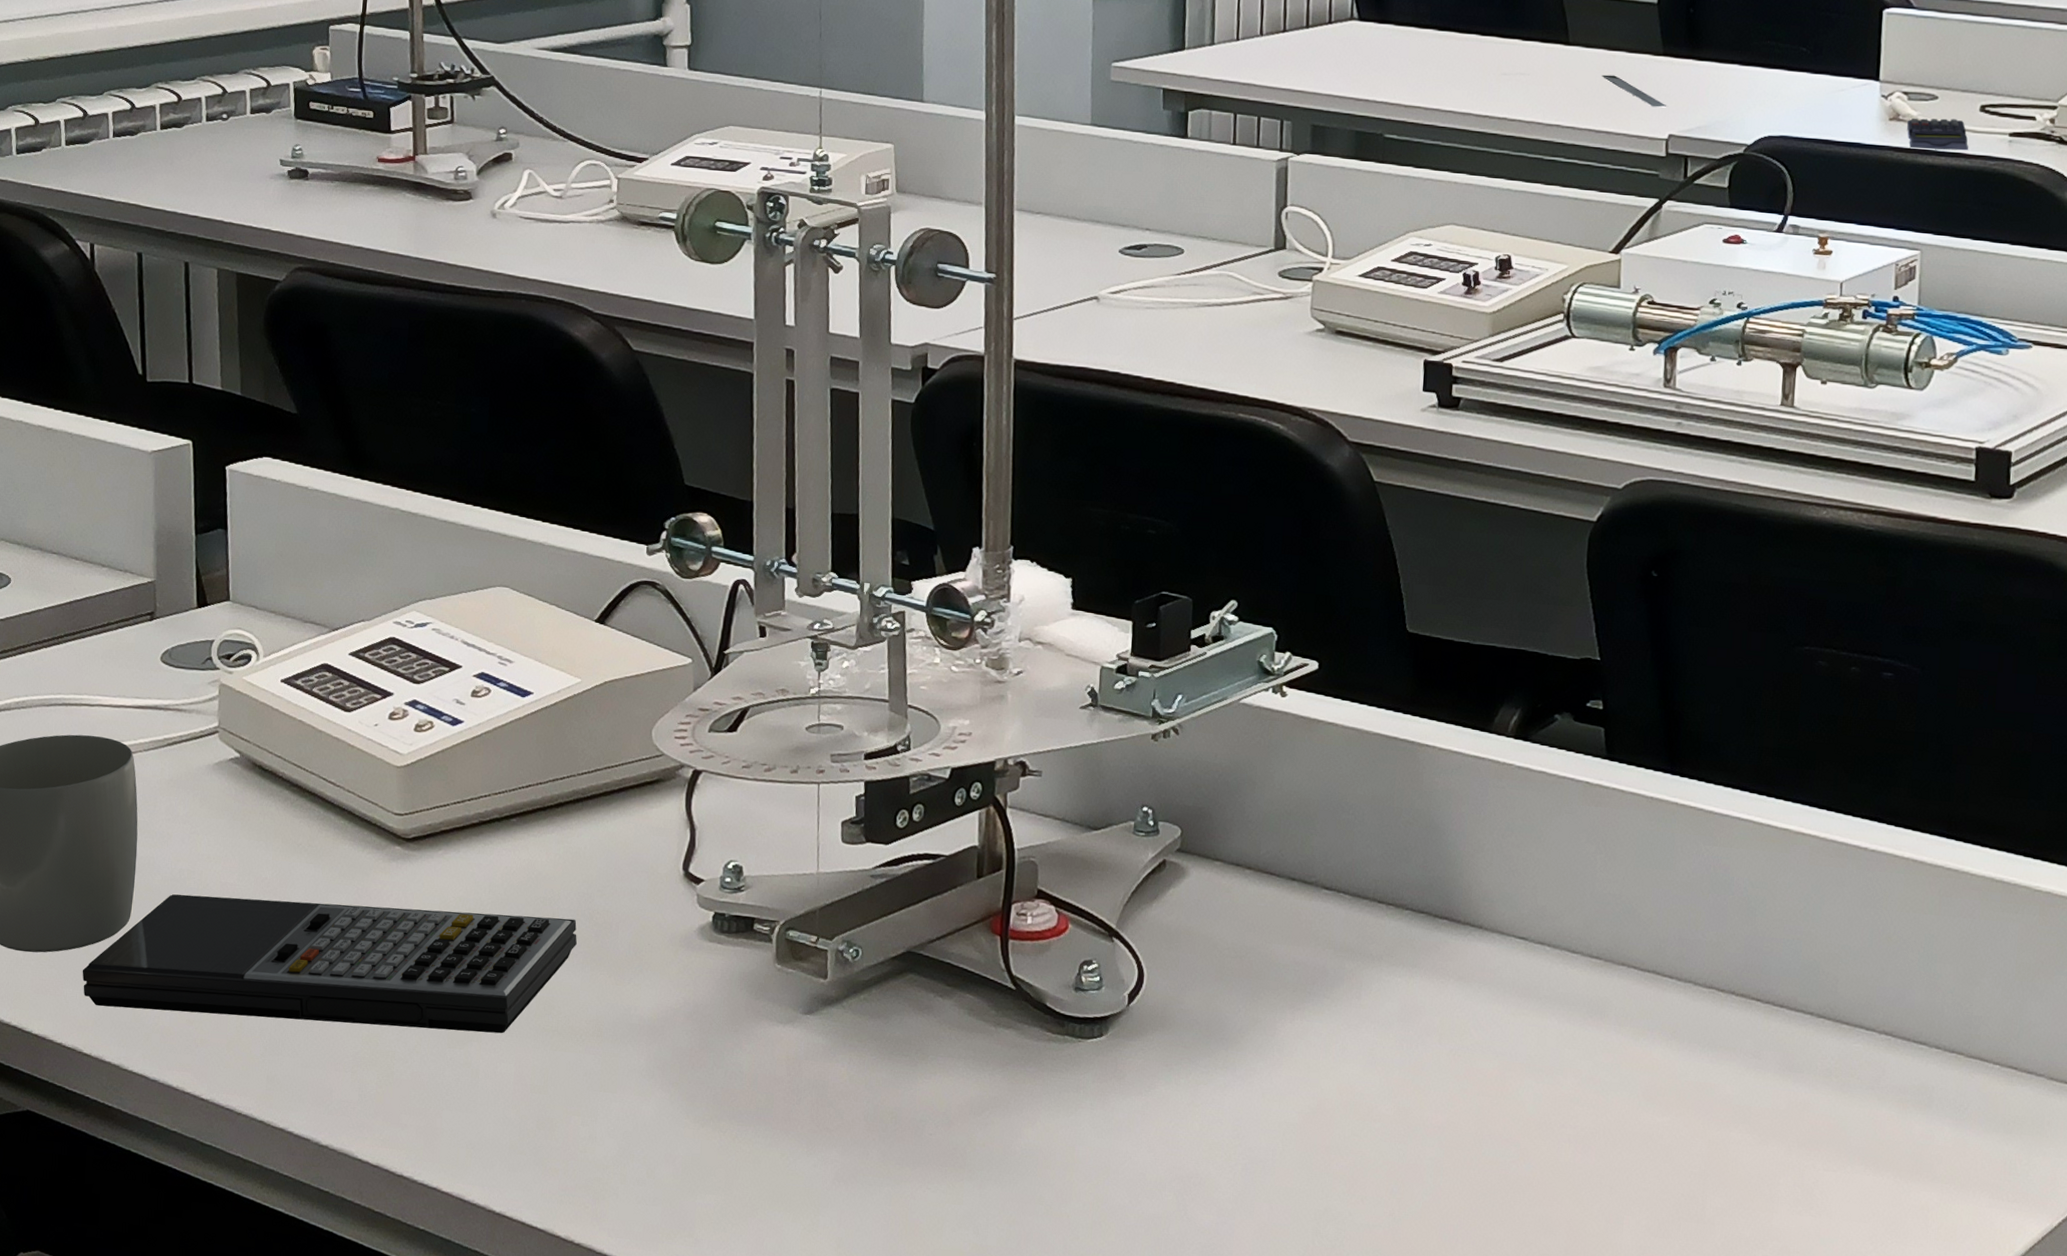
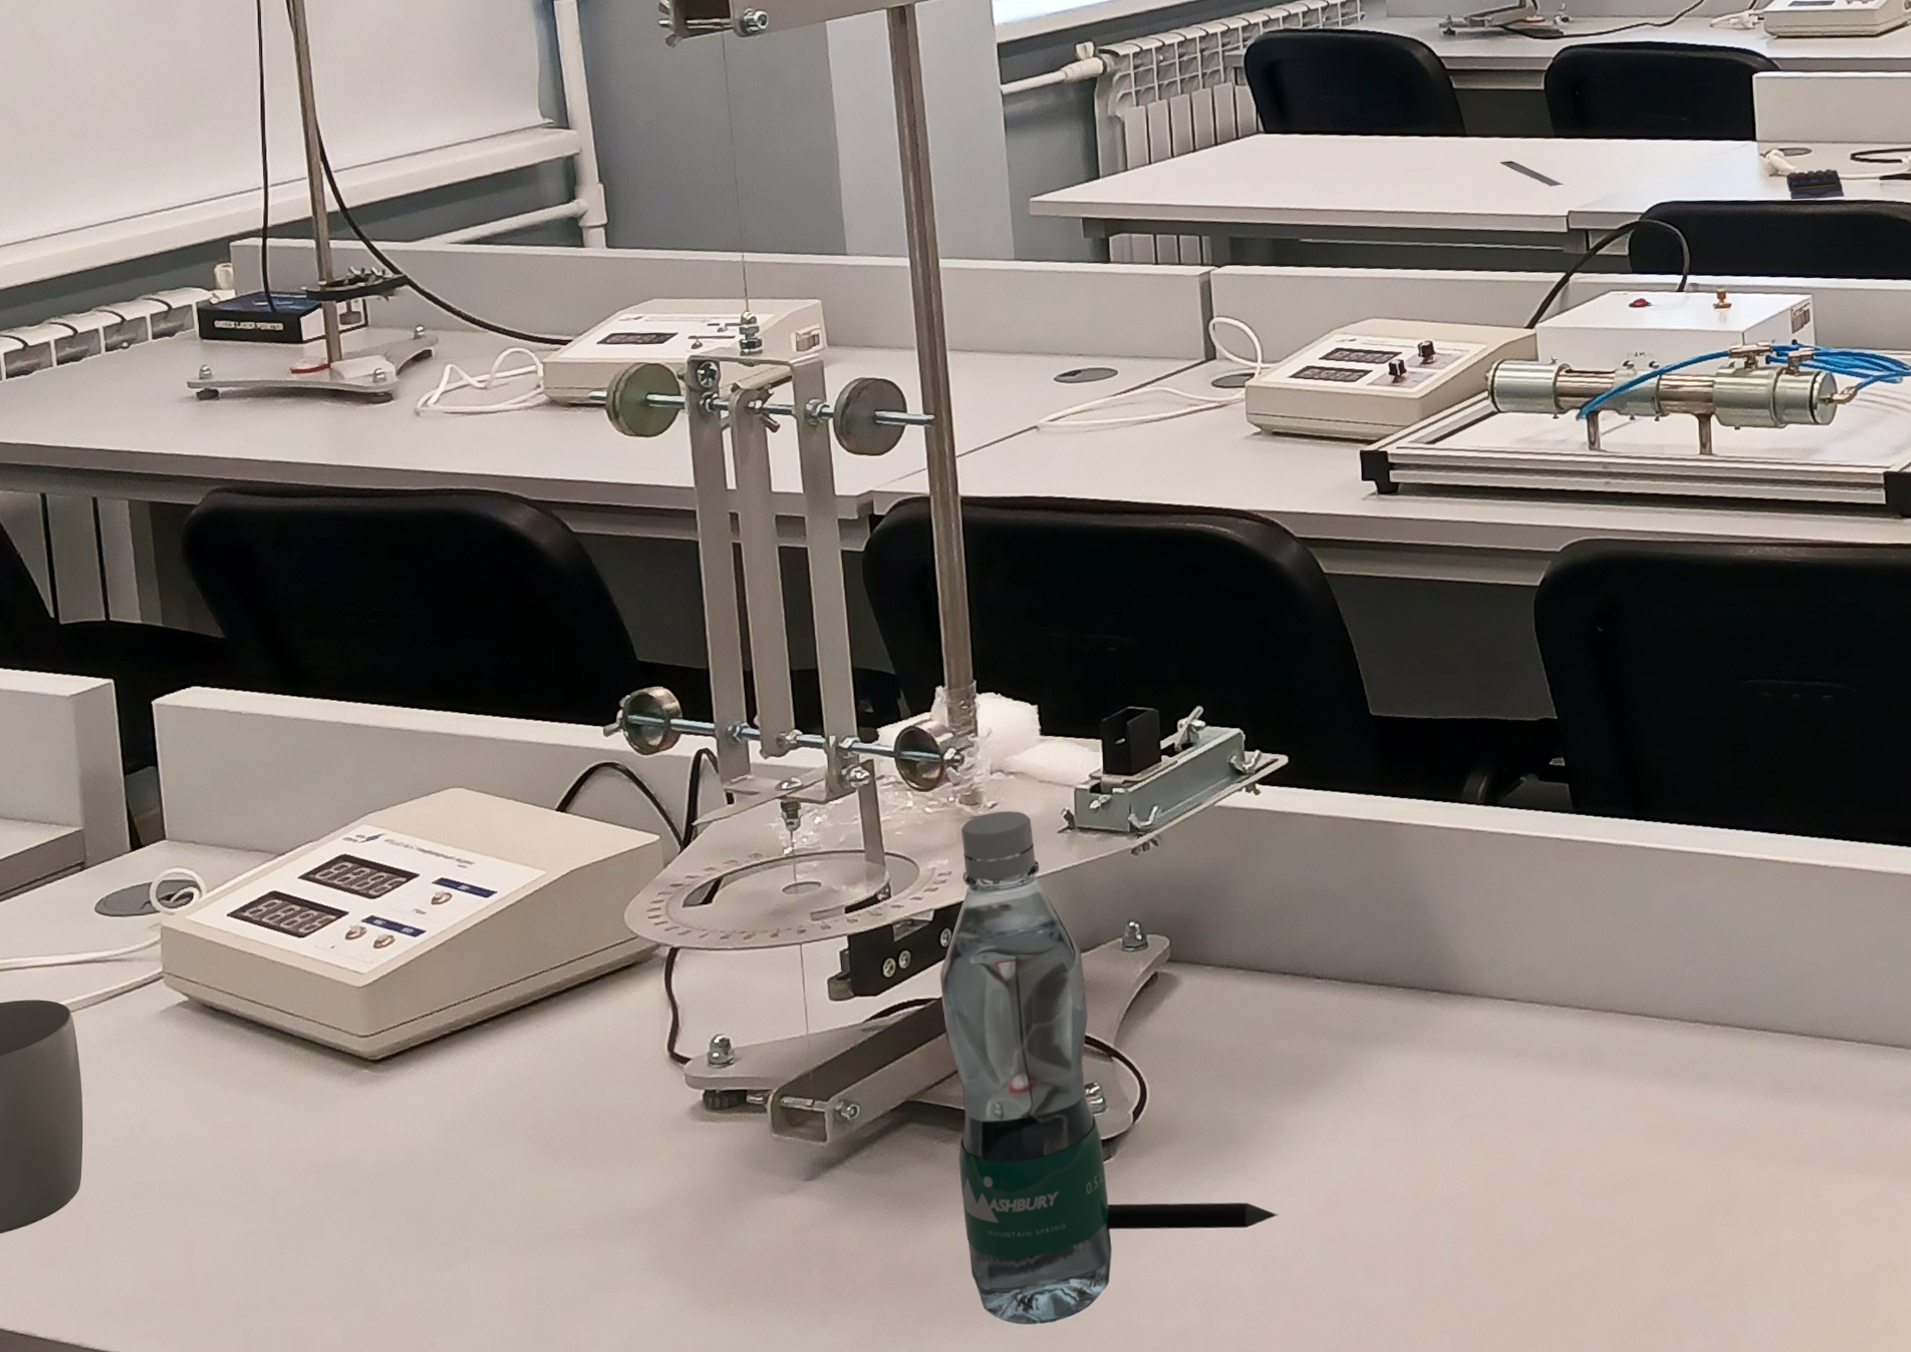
calculator: present [82,894,578,1034] -> none [31,1118,564,1285]
bottle: none [950,679,1096,1188] -> present [939,811,1112,1325]
pen: none [1093,1080,1264,1125] -> present [1107,1202,1279,1230]

